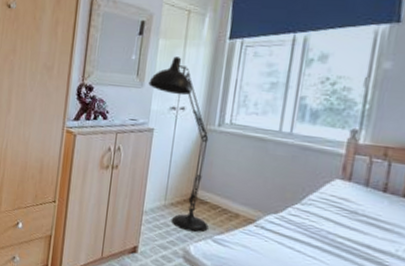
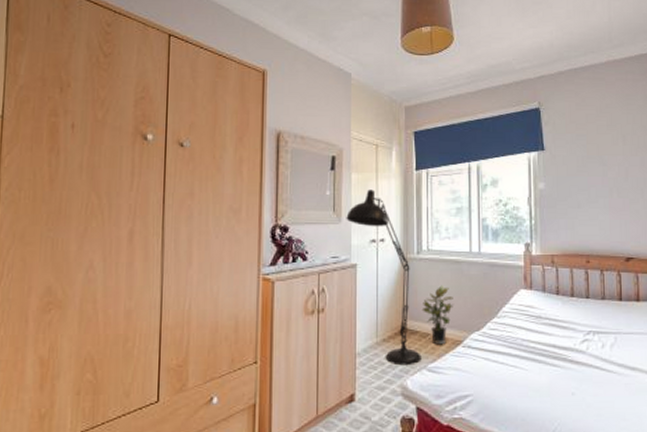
potted plant: none [215,161,252,219] -> present [421,285,453,344]

